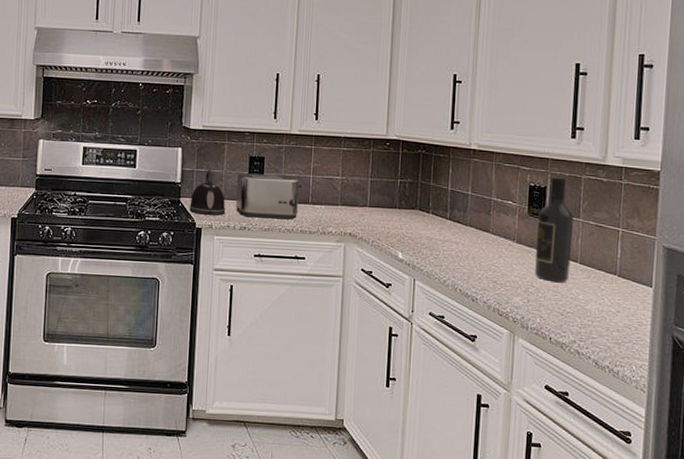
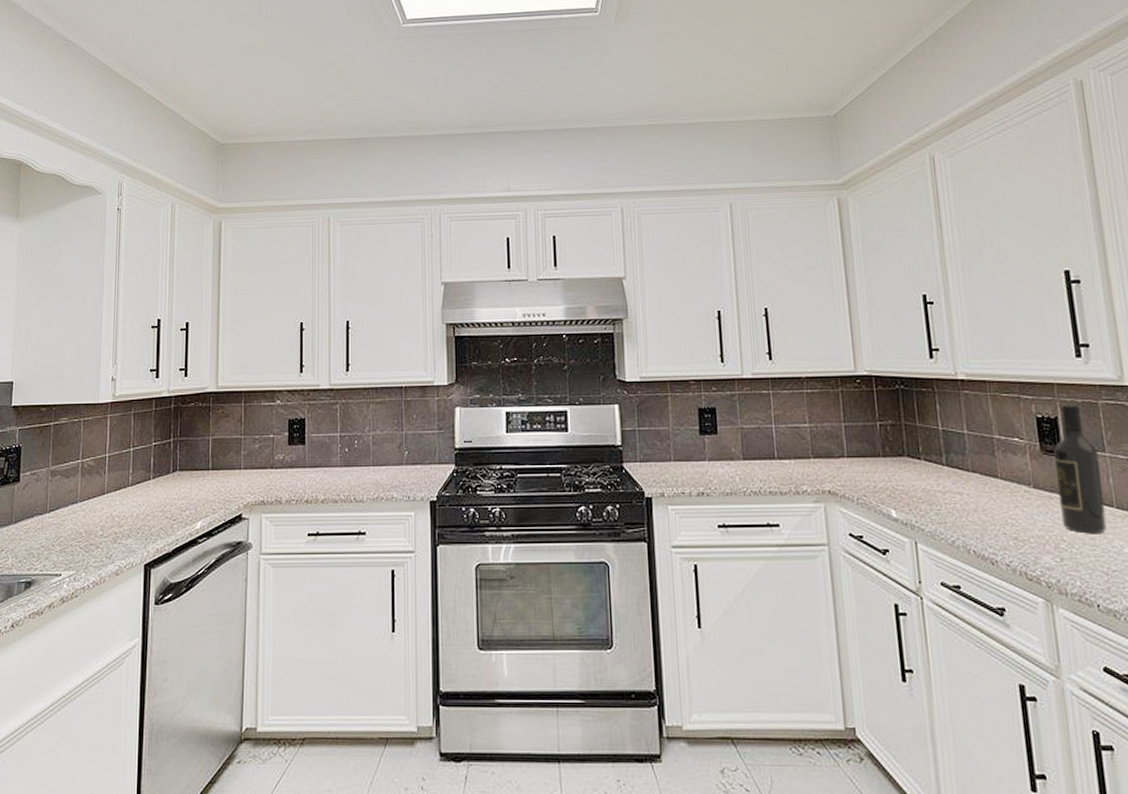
kettle: present [189,169,226,216] -> none [634,426,678,481]
toaster: present [236,173,302,220] -> none [687,427,764,480]

